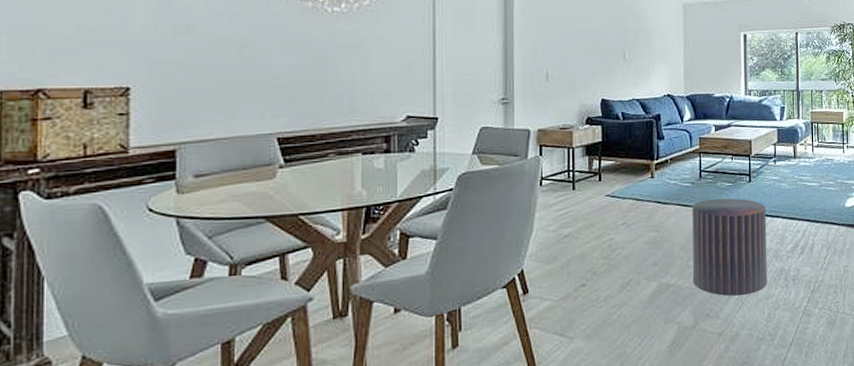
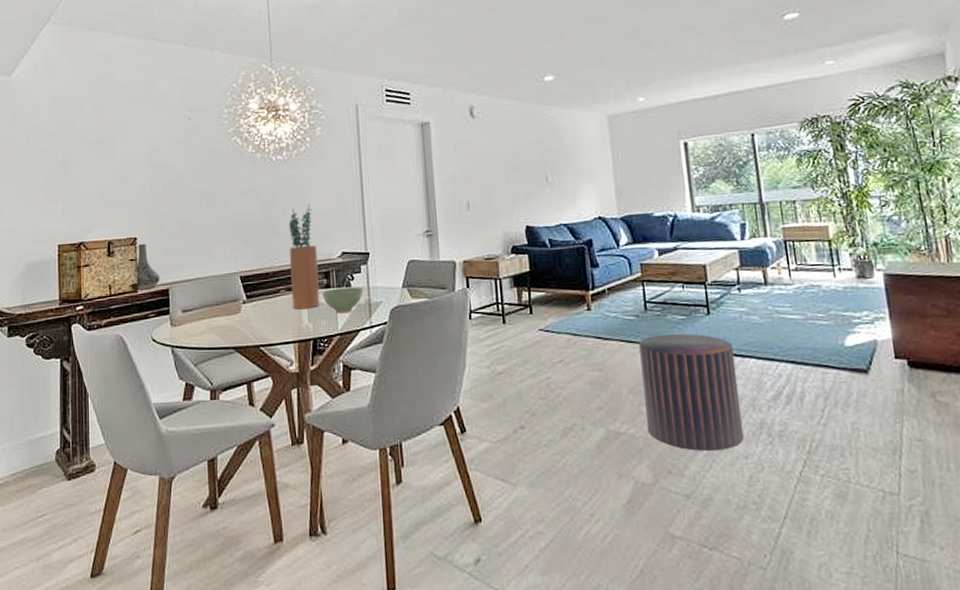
decorative vase: none [112,94,164,152] -> present [127,243,160,291]
vase: none [342,62,377,176] -> present [288,204,320,310]
bowl: none [380,152,429,180] -> present [322,287,364,314]

